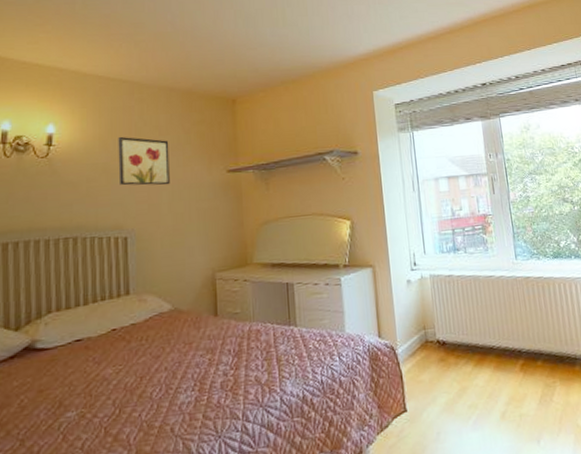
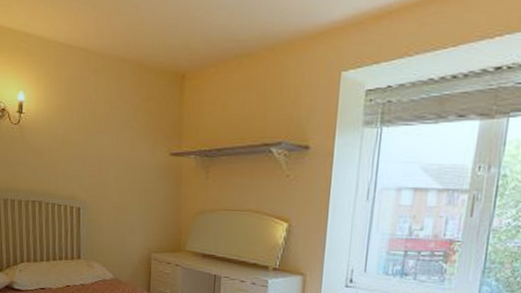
wall art: present [118,136,170,186] -> none [74,108,119,163]

